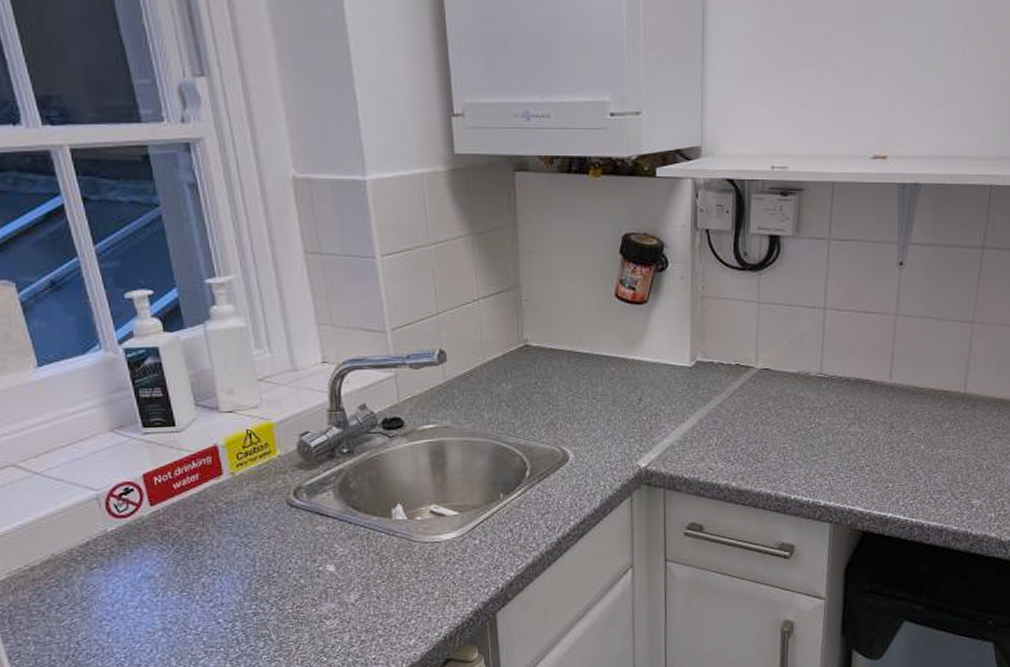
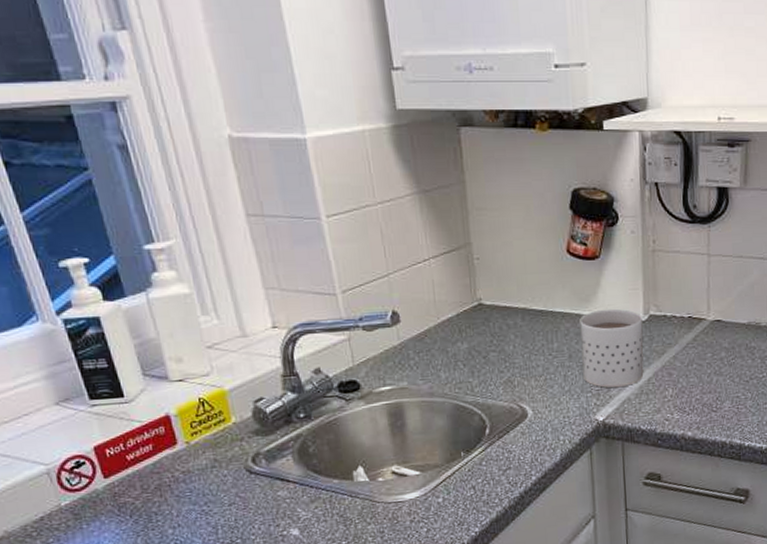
mug: none [625,354,689,434] -> present [580,308,644,388]

